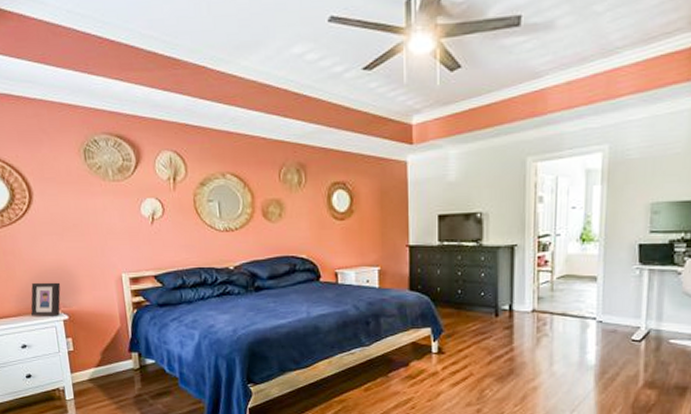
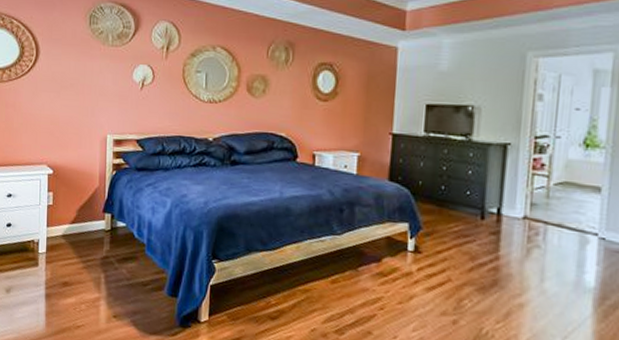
picture frame: present [30,282,61,316] -> none [21,135,51,170]

